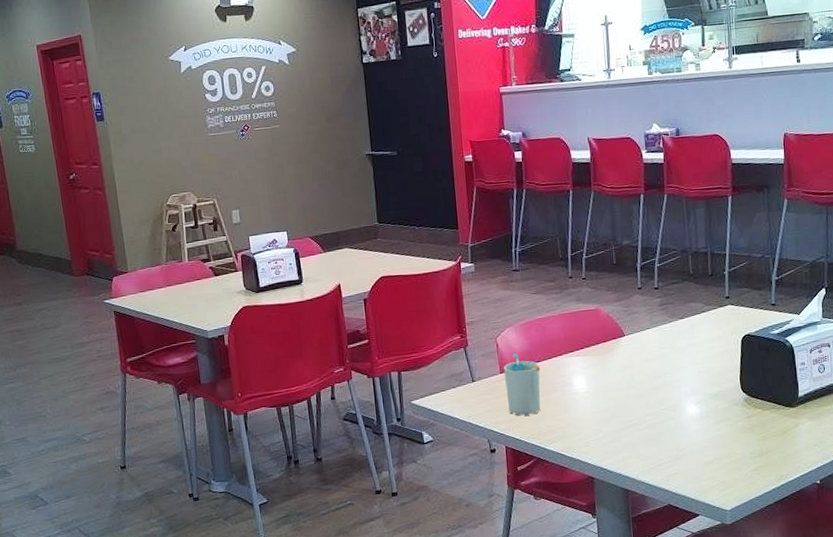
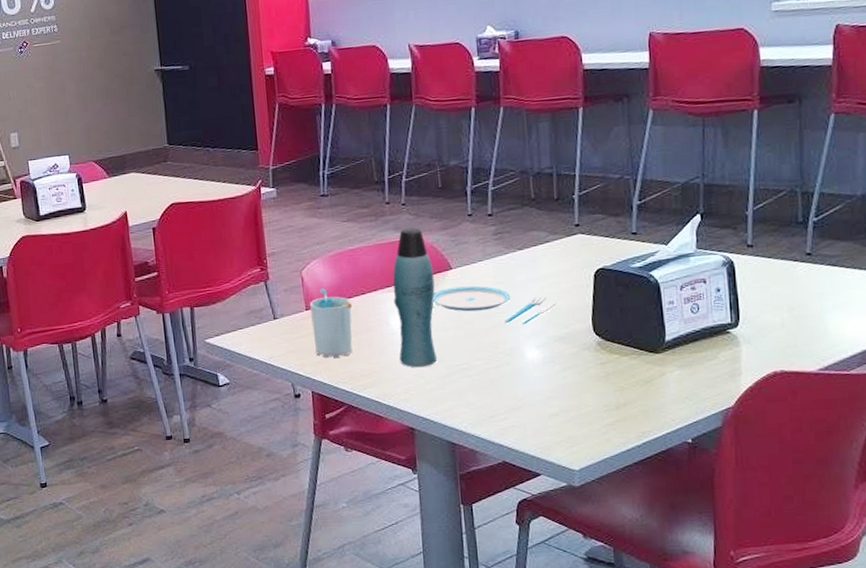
bottle: none [575,299,613,424] -> present [392,227,438,368]
plate: none [609,350,711,384] -> present [433,285,557,324]

